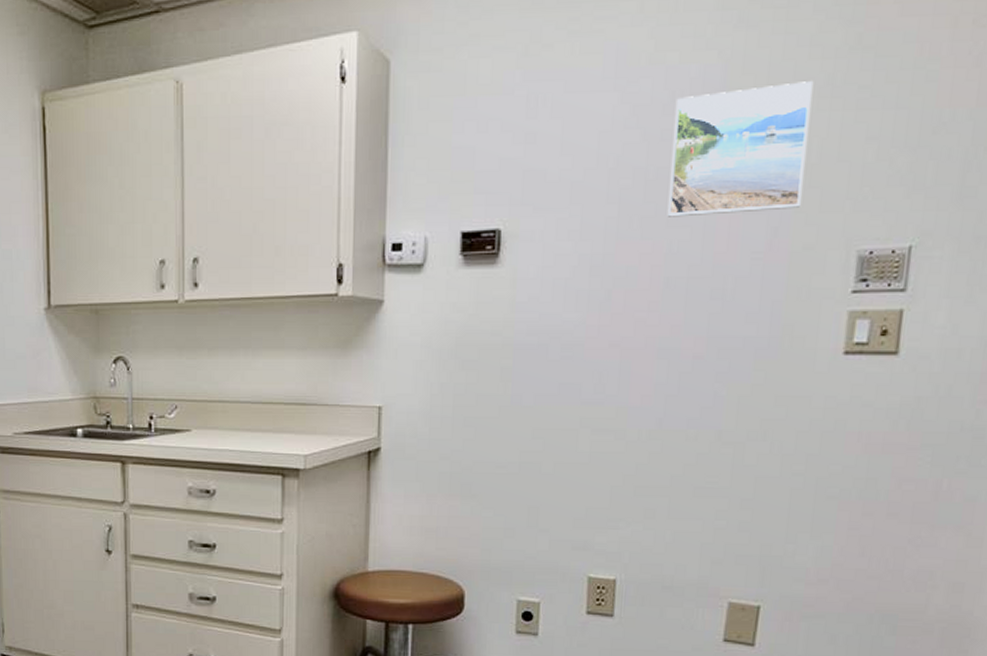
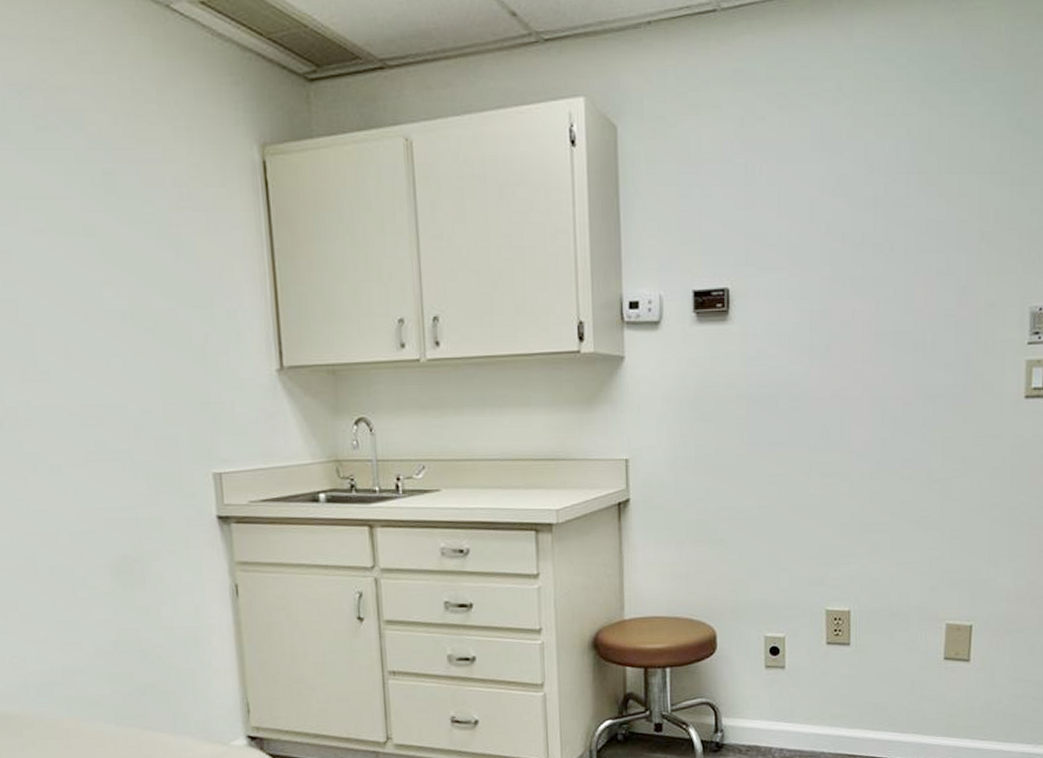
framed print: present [667,81,814,217] -> none [873,159,986,278]

